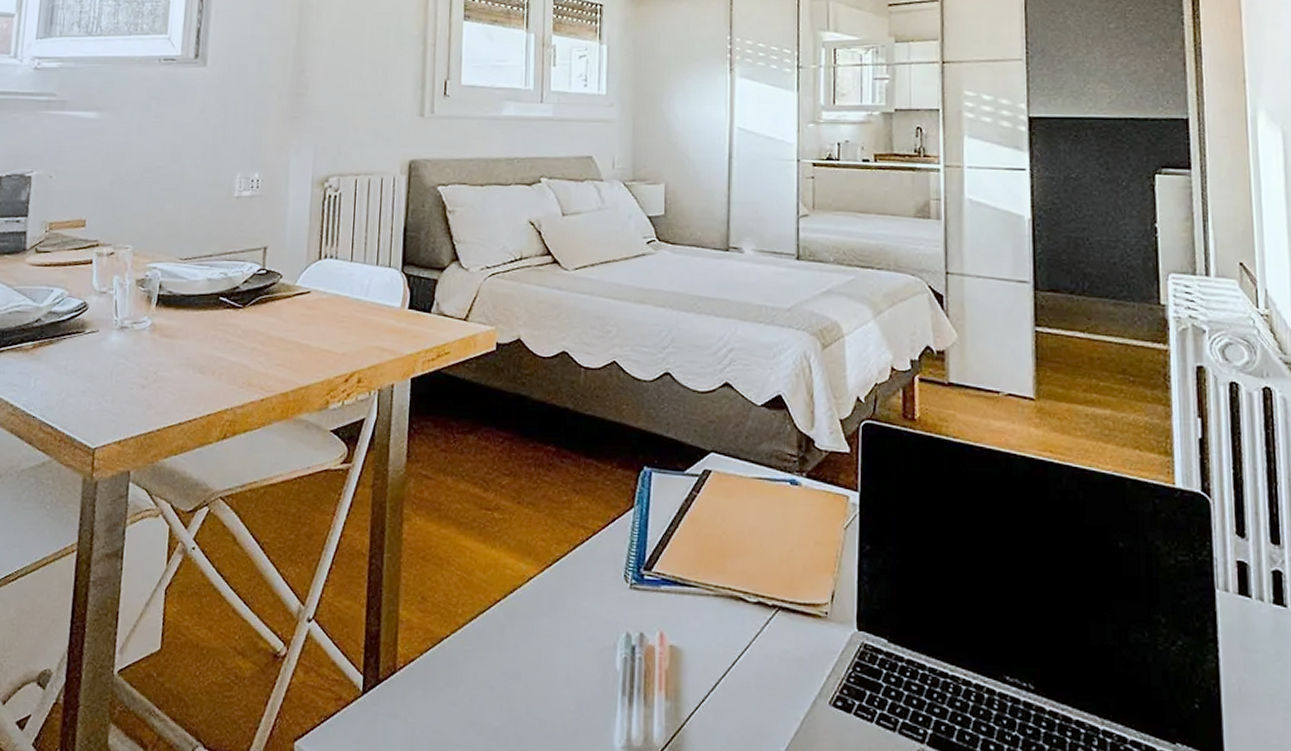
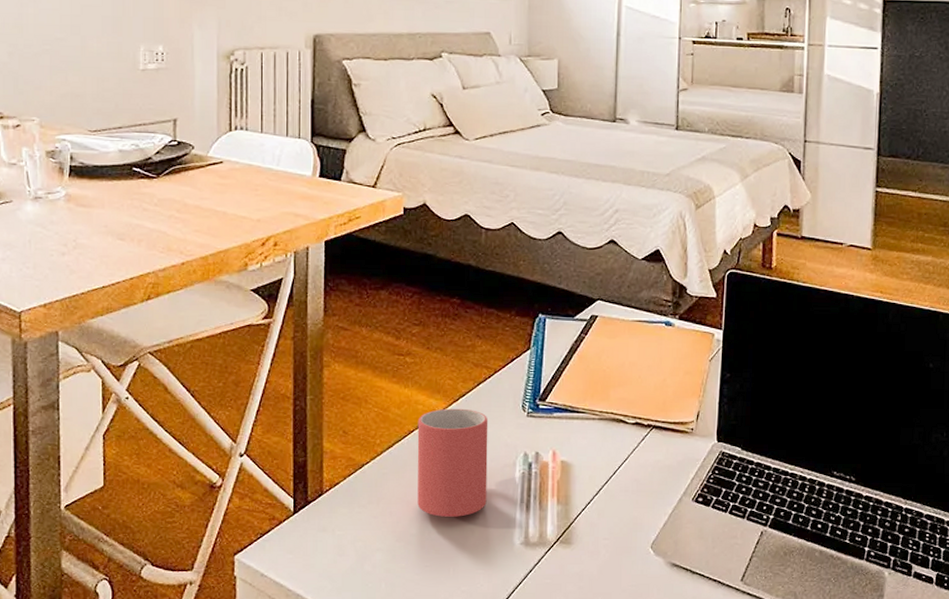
mug: none [502,574,586,709] -> present [417,408,488,517]

